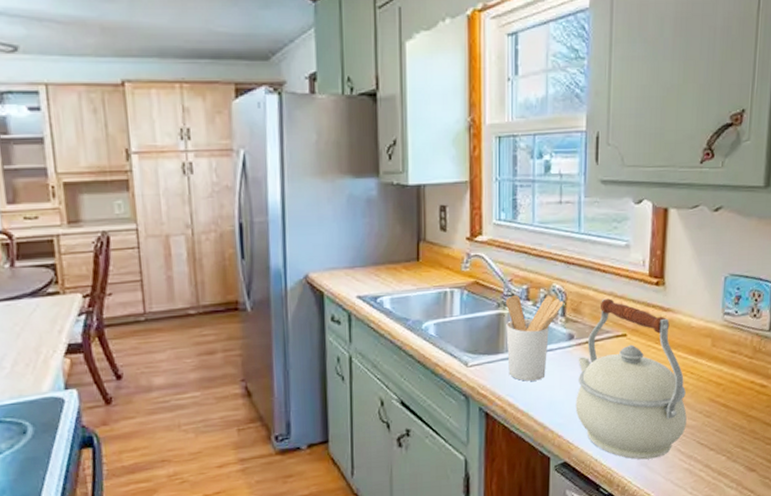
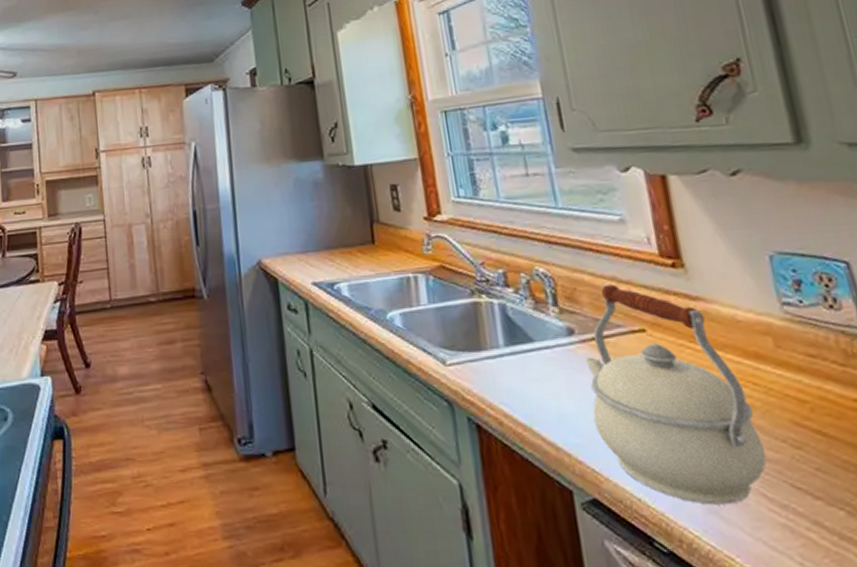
utensil holder: present [506,295,564,381] -> none [480,280,553,386]

